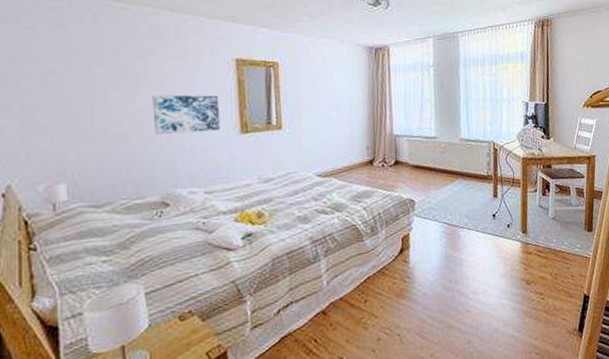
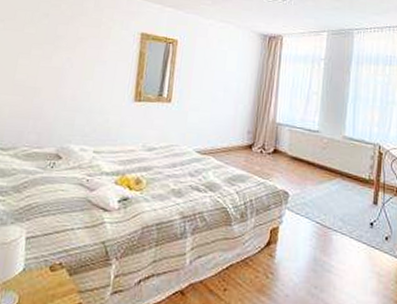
wall art: present [152,94,220,134] -> none [62,57,121,96]

